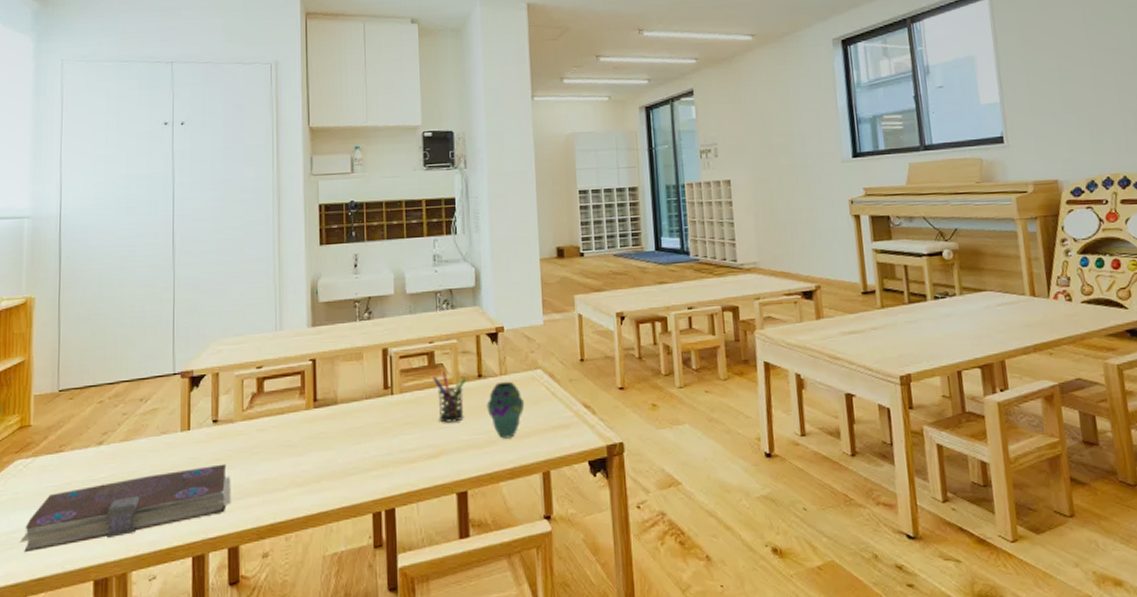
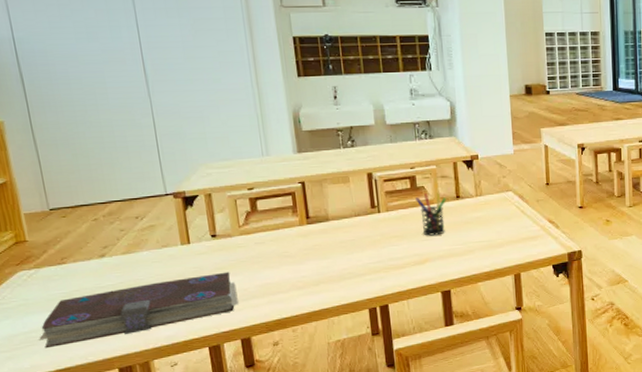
vase: present [486,381,525,439] -> none [464,201,498,248]

